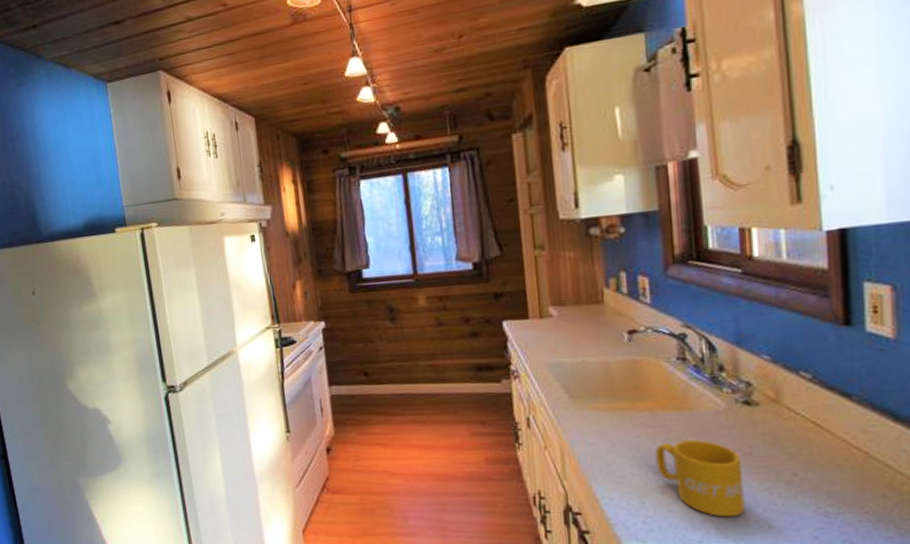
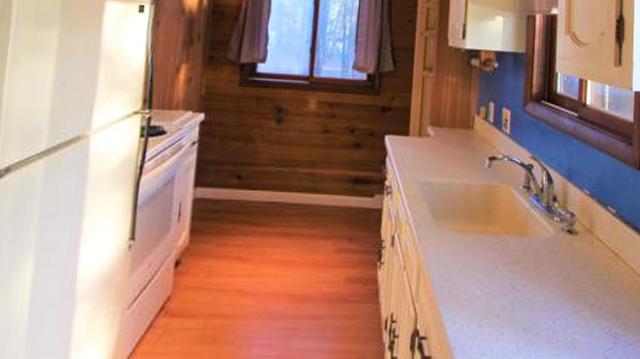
mug: present [655,440,745,517] -> none [496,265,561,340]

